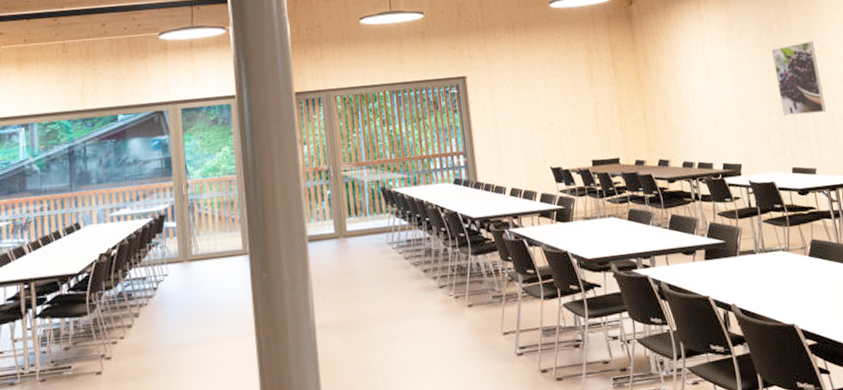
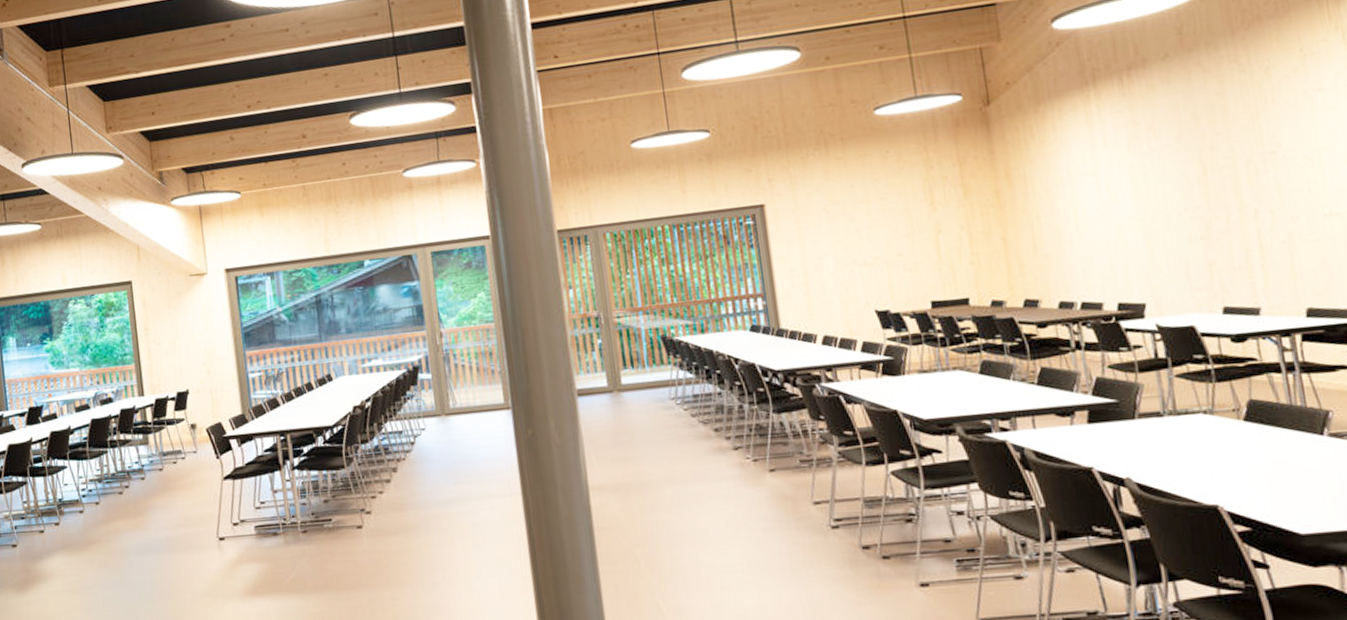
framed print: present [772,40,826,116] -> none [1197,138,1280,240]

